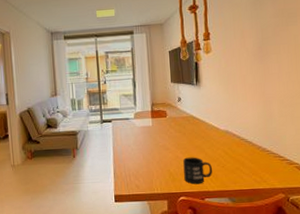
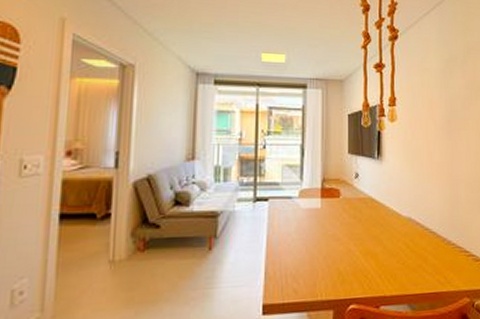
mug: present [183,157,213,185] -> none [356,250,392,288]

